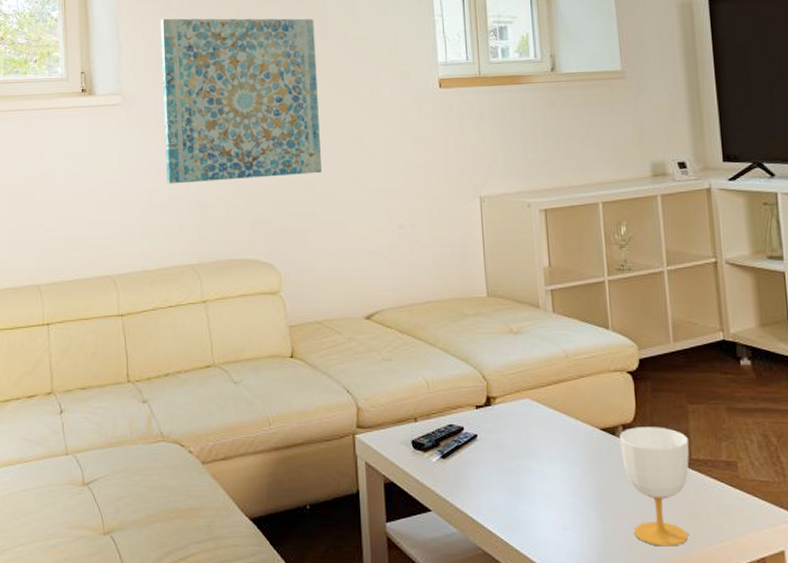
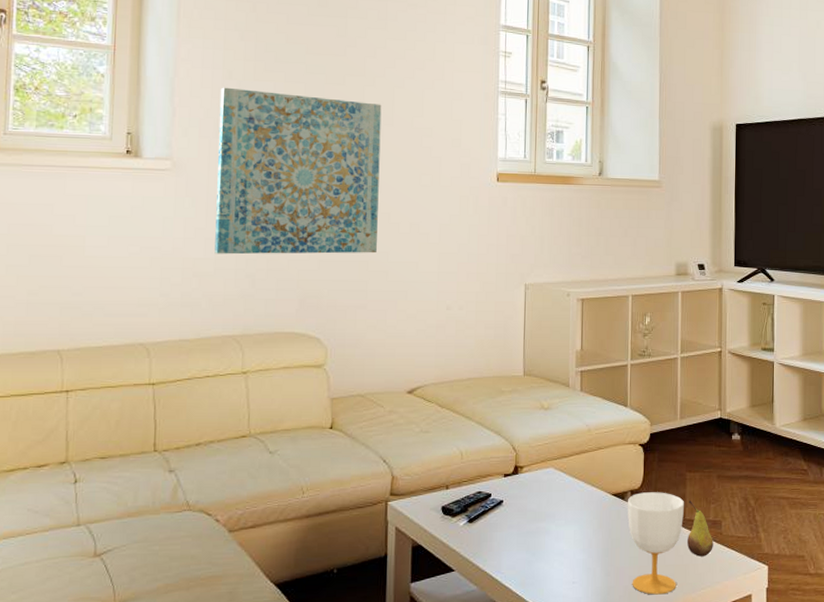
fruit: none [693,437,730,503] -> present [687,501,713,557]

